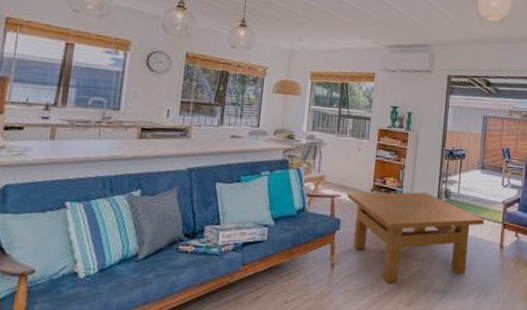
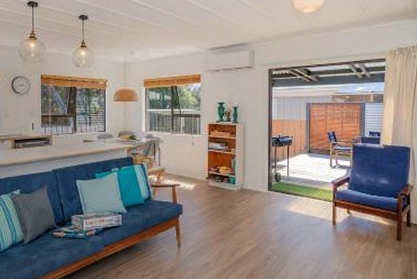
table: present [347,192,484,284] -> none [185,178,315,259]

